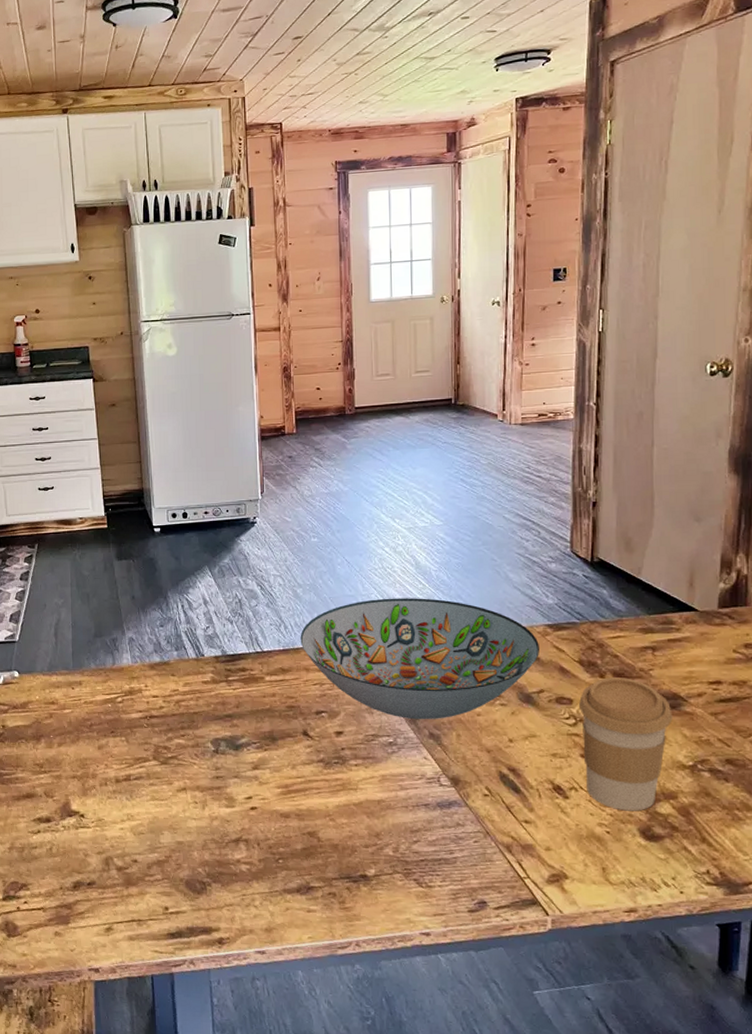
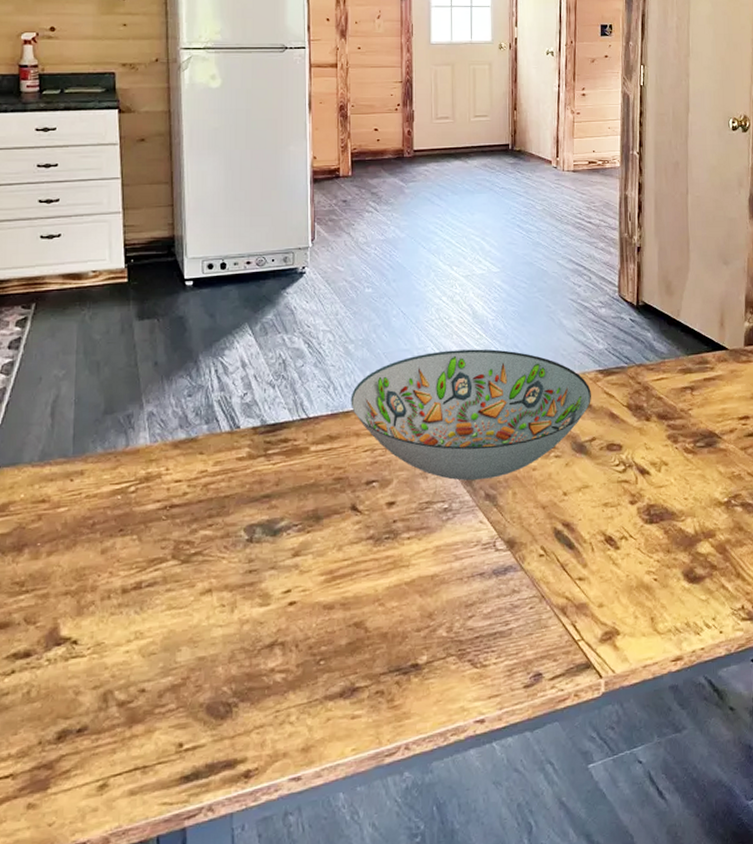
coffee cup: present [579,677,673,811] -> none [628,419,709,555]

